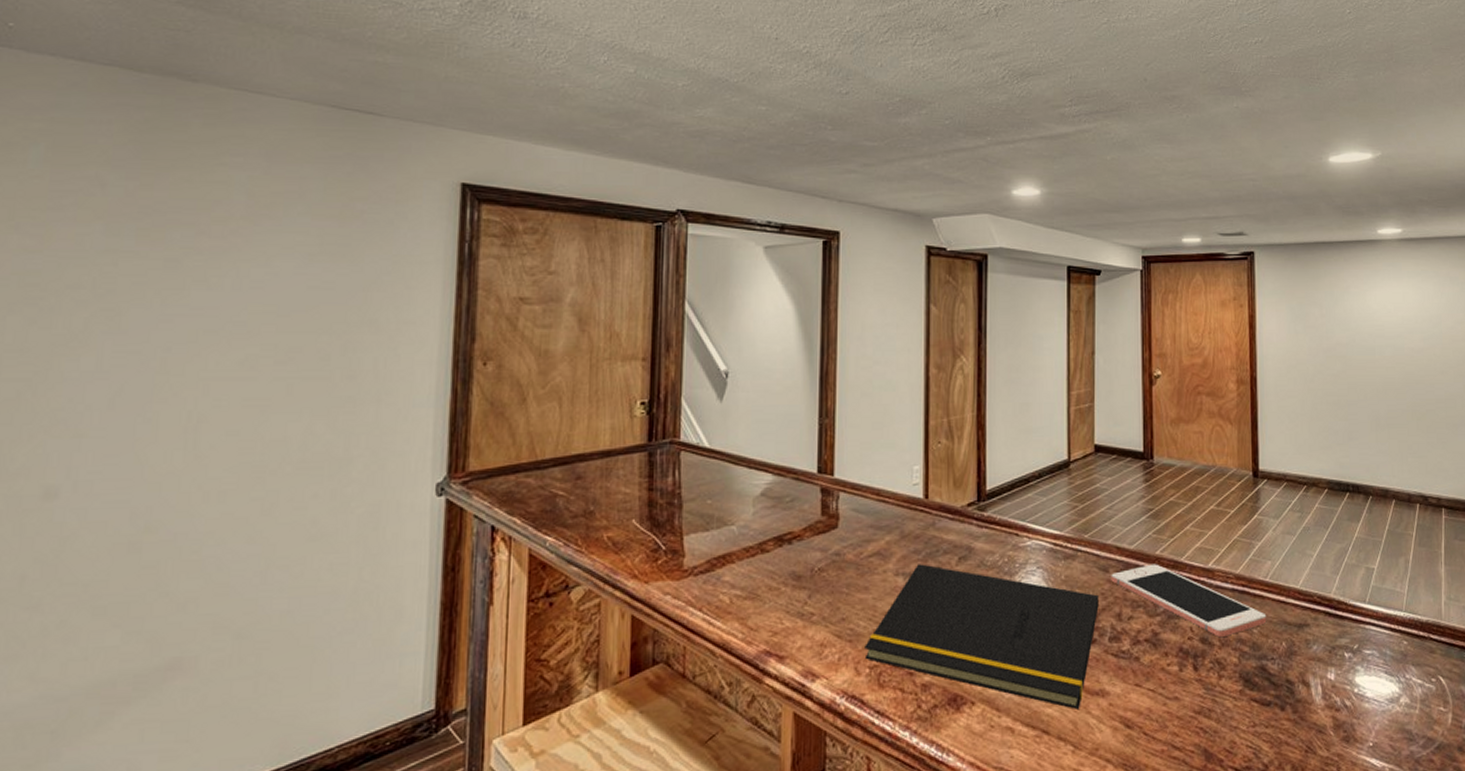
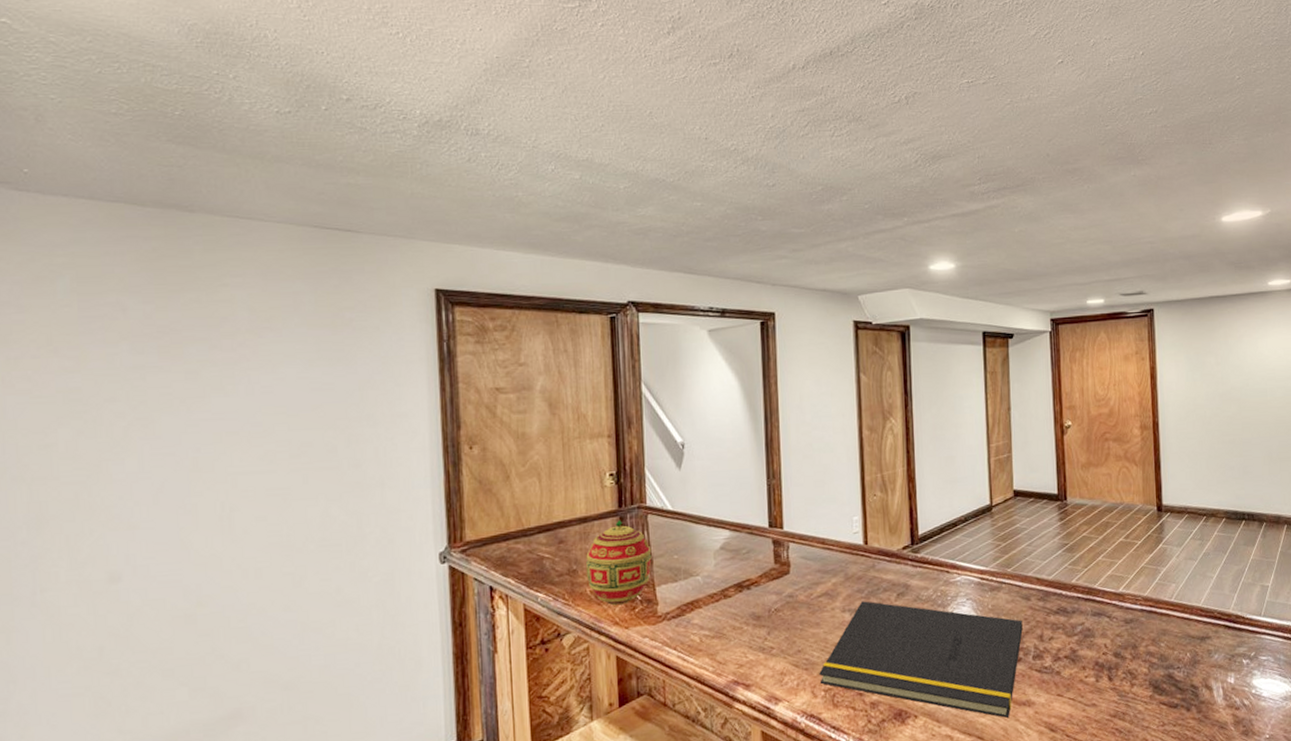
decorative egg: none [604,456,682,556] -> present [585,520,652,606]
cell phone: present [1111,564,1267,638] -> none [1032,591,1173,652]

